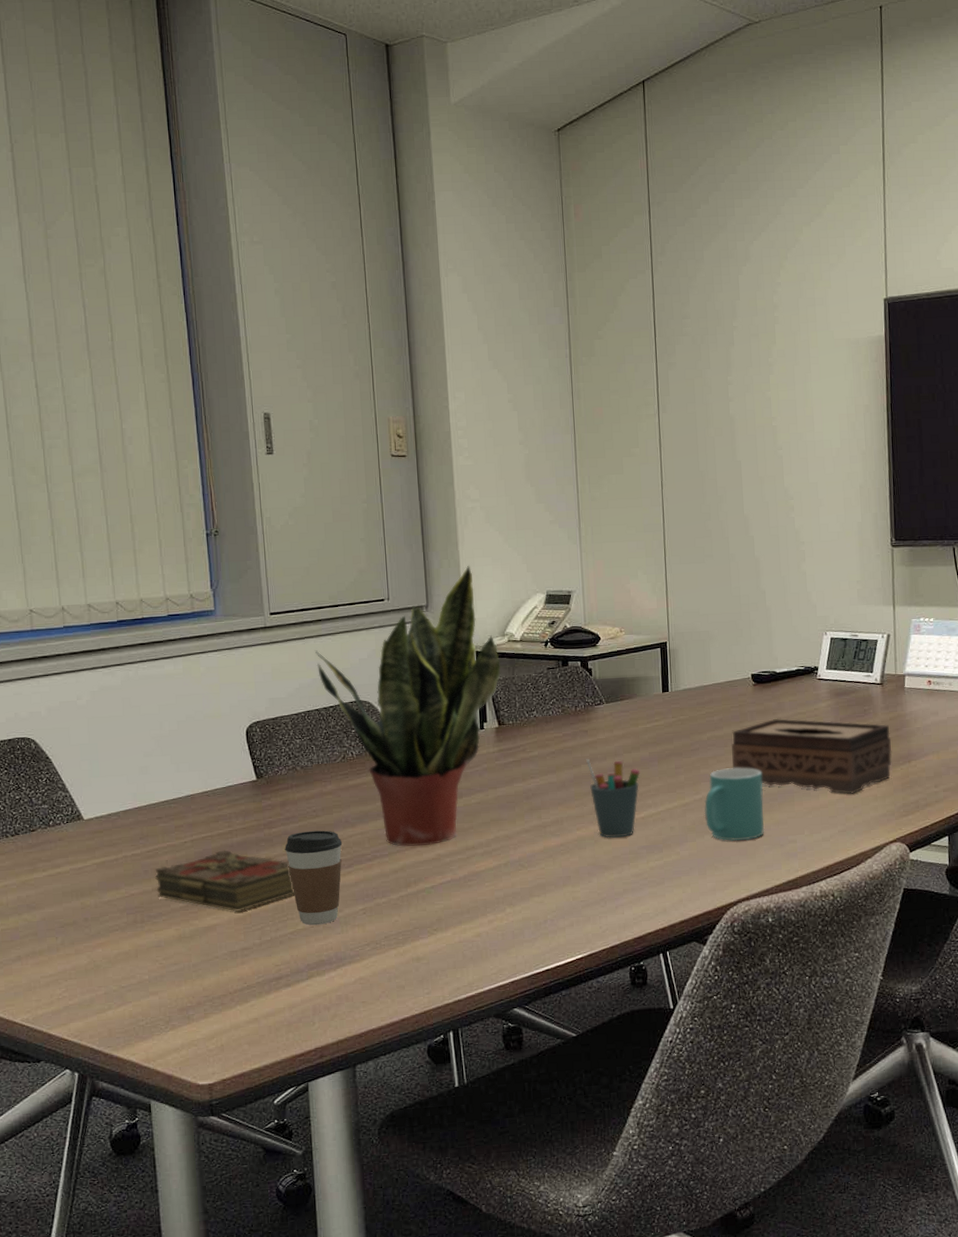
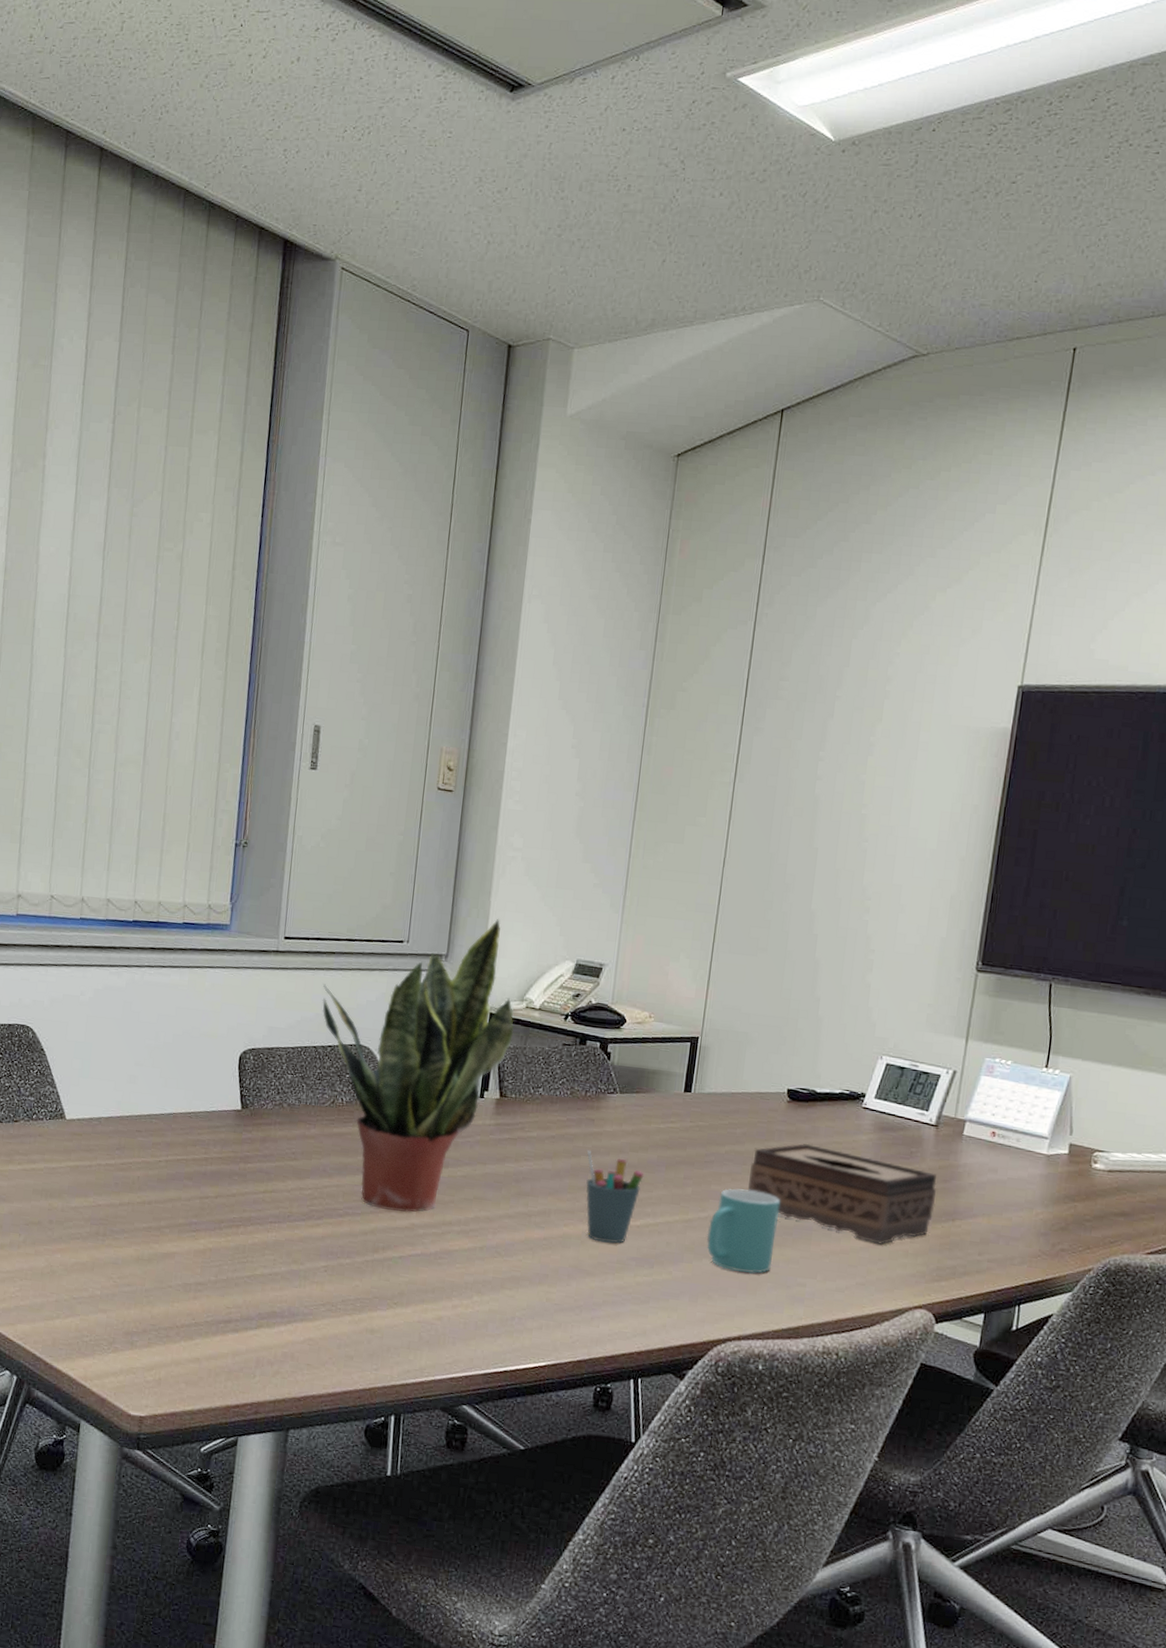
book: present [155,850,294,912] -> none [123,1176,259,1244]
coffee cup: present [285,830,343,926] -> none [256,1172,316,1275]

